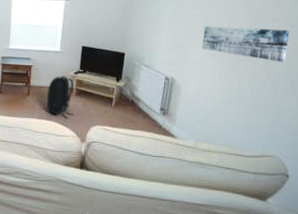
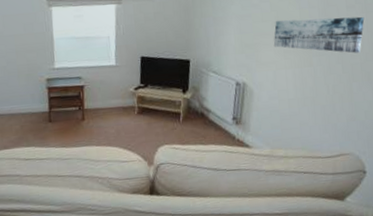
backpack: present [46,75,74,119] -> none [105,93,137,142]

